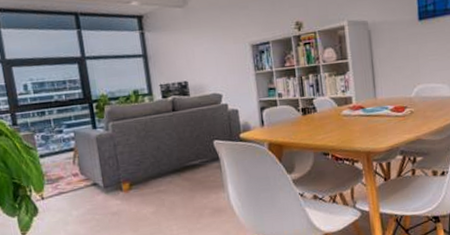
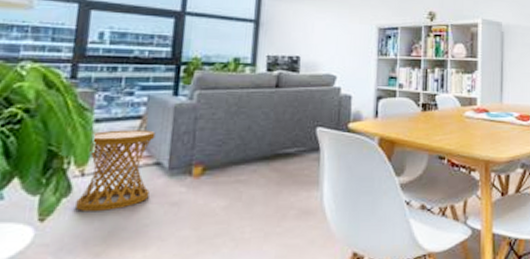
side table: none [40,159,95,225] -> present [75,130,156,212]

